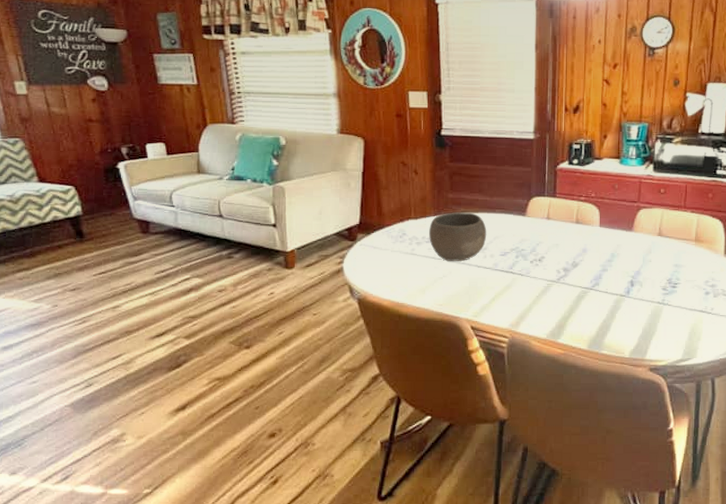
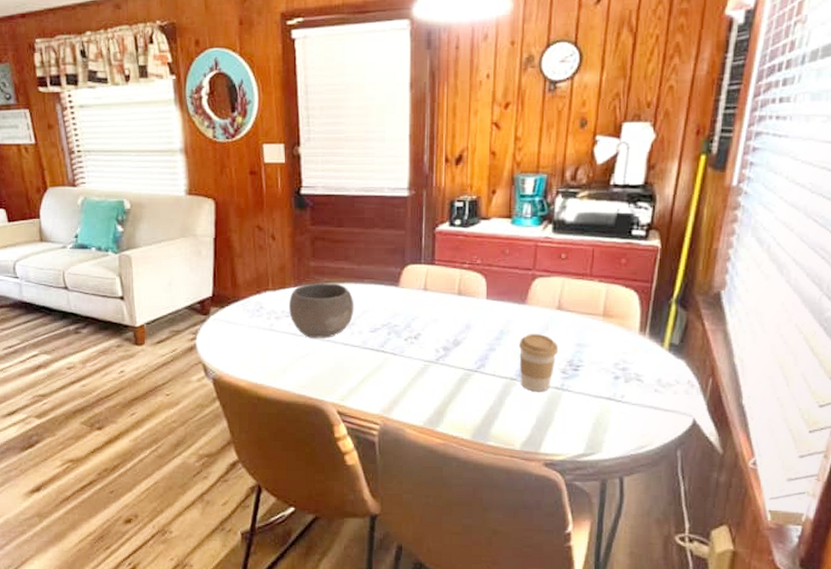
coffee cup: none [626,256,660,306] -> present [518,334,559,391]

